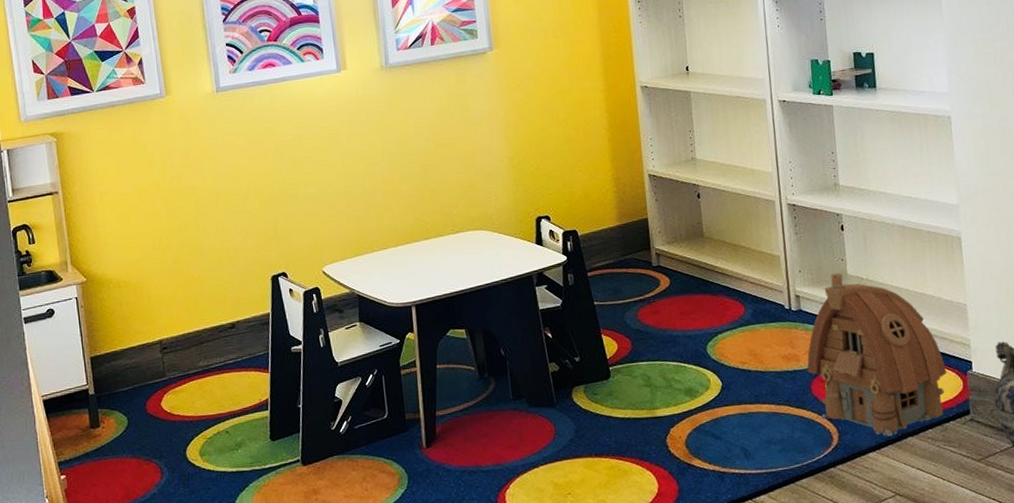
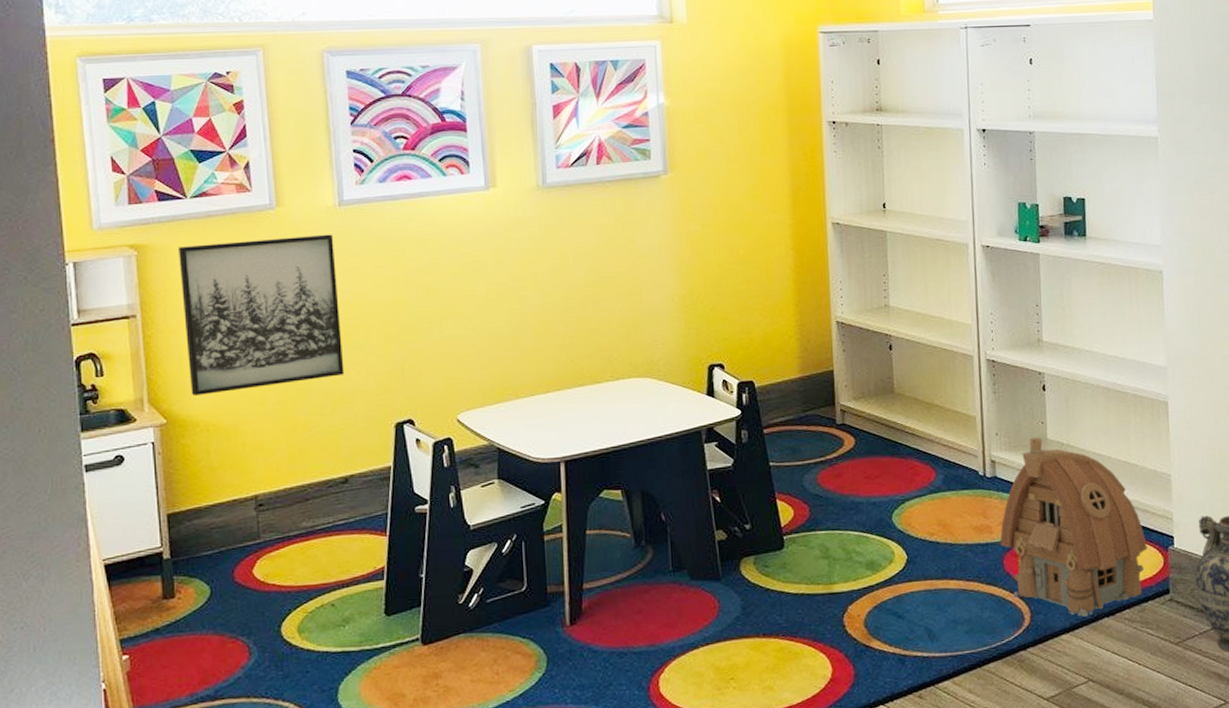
wall art: none [88,116,228,258] -> present [177,234,345,397]

